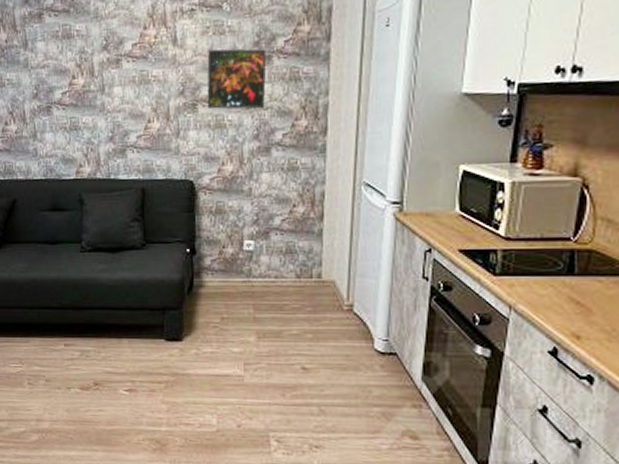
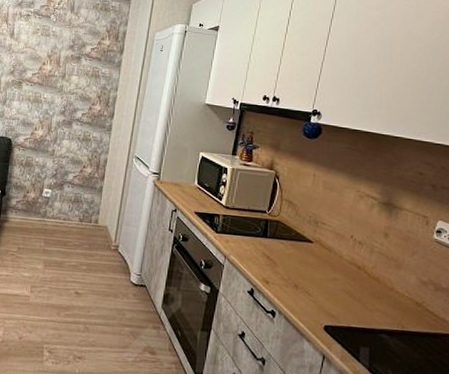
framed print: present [207,48,267,109] -> none [30,45,78,93]

